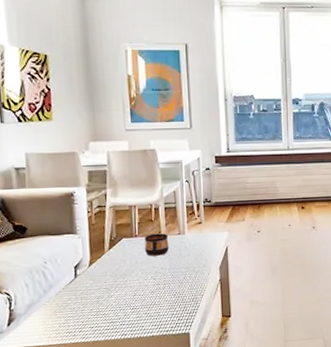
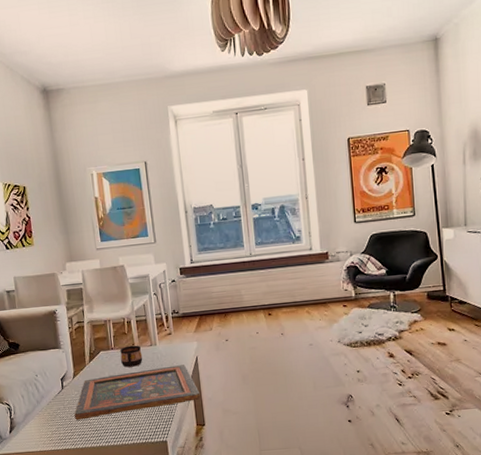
painted panel: none [88,255,228,312] -> present [74,364,201,420]

